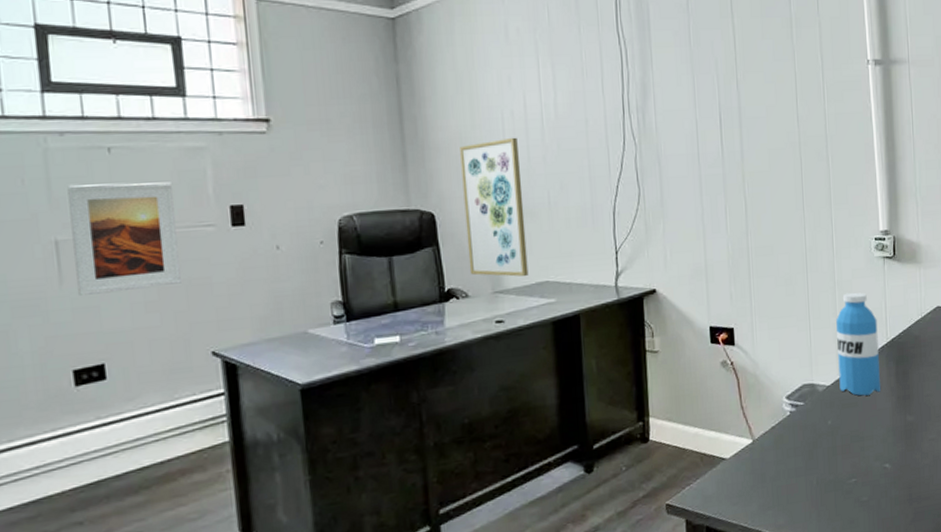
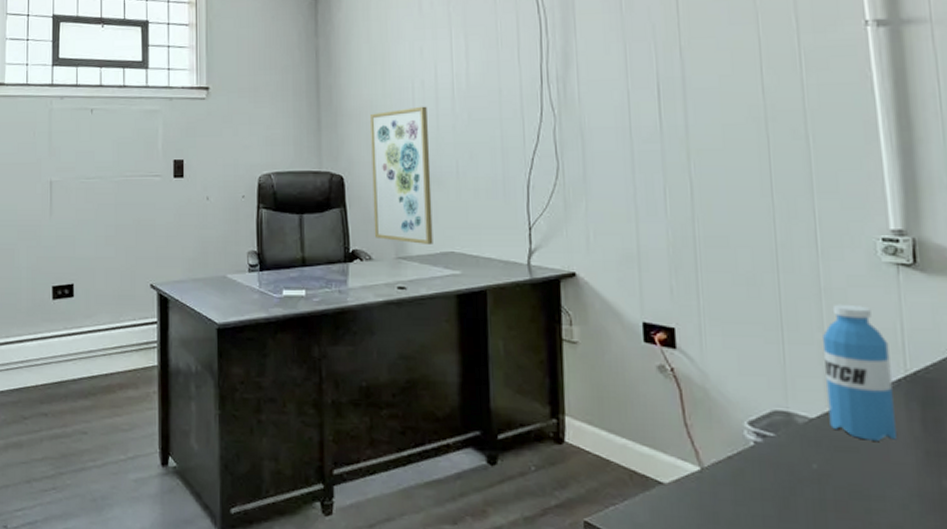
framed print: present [67,182,181,297] -> none [60,137,133,227]

